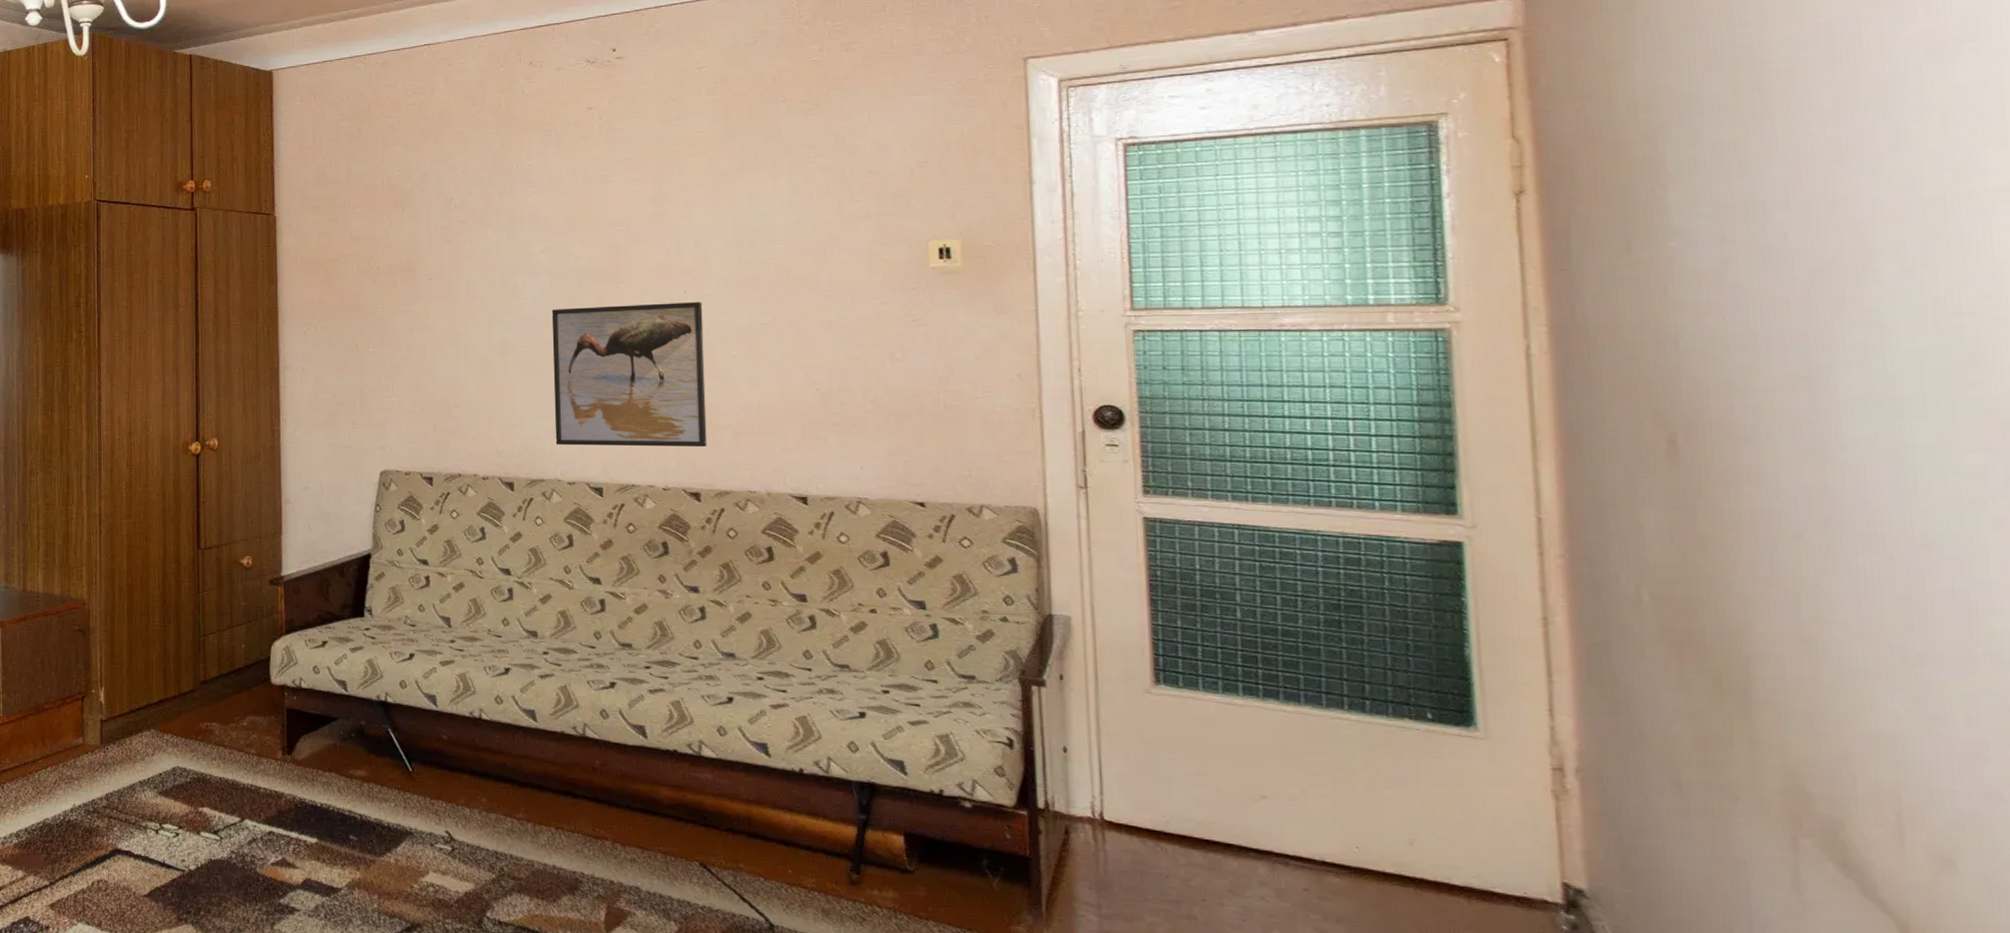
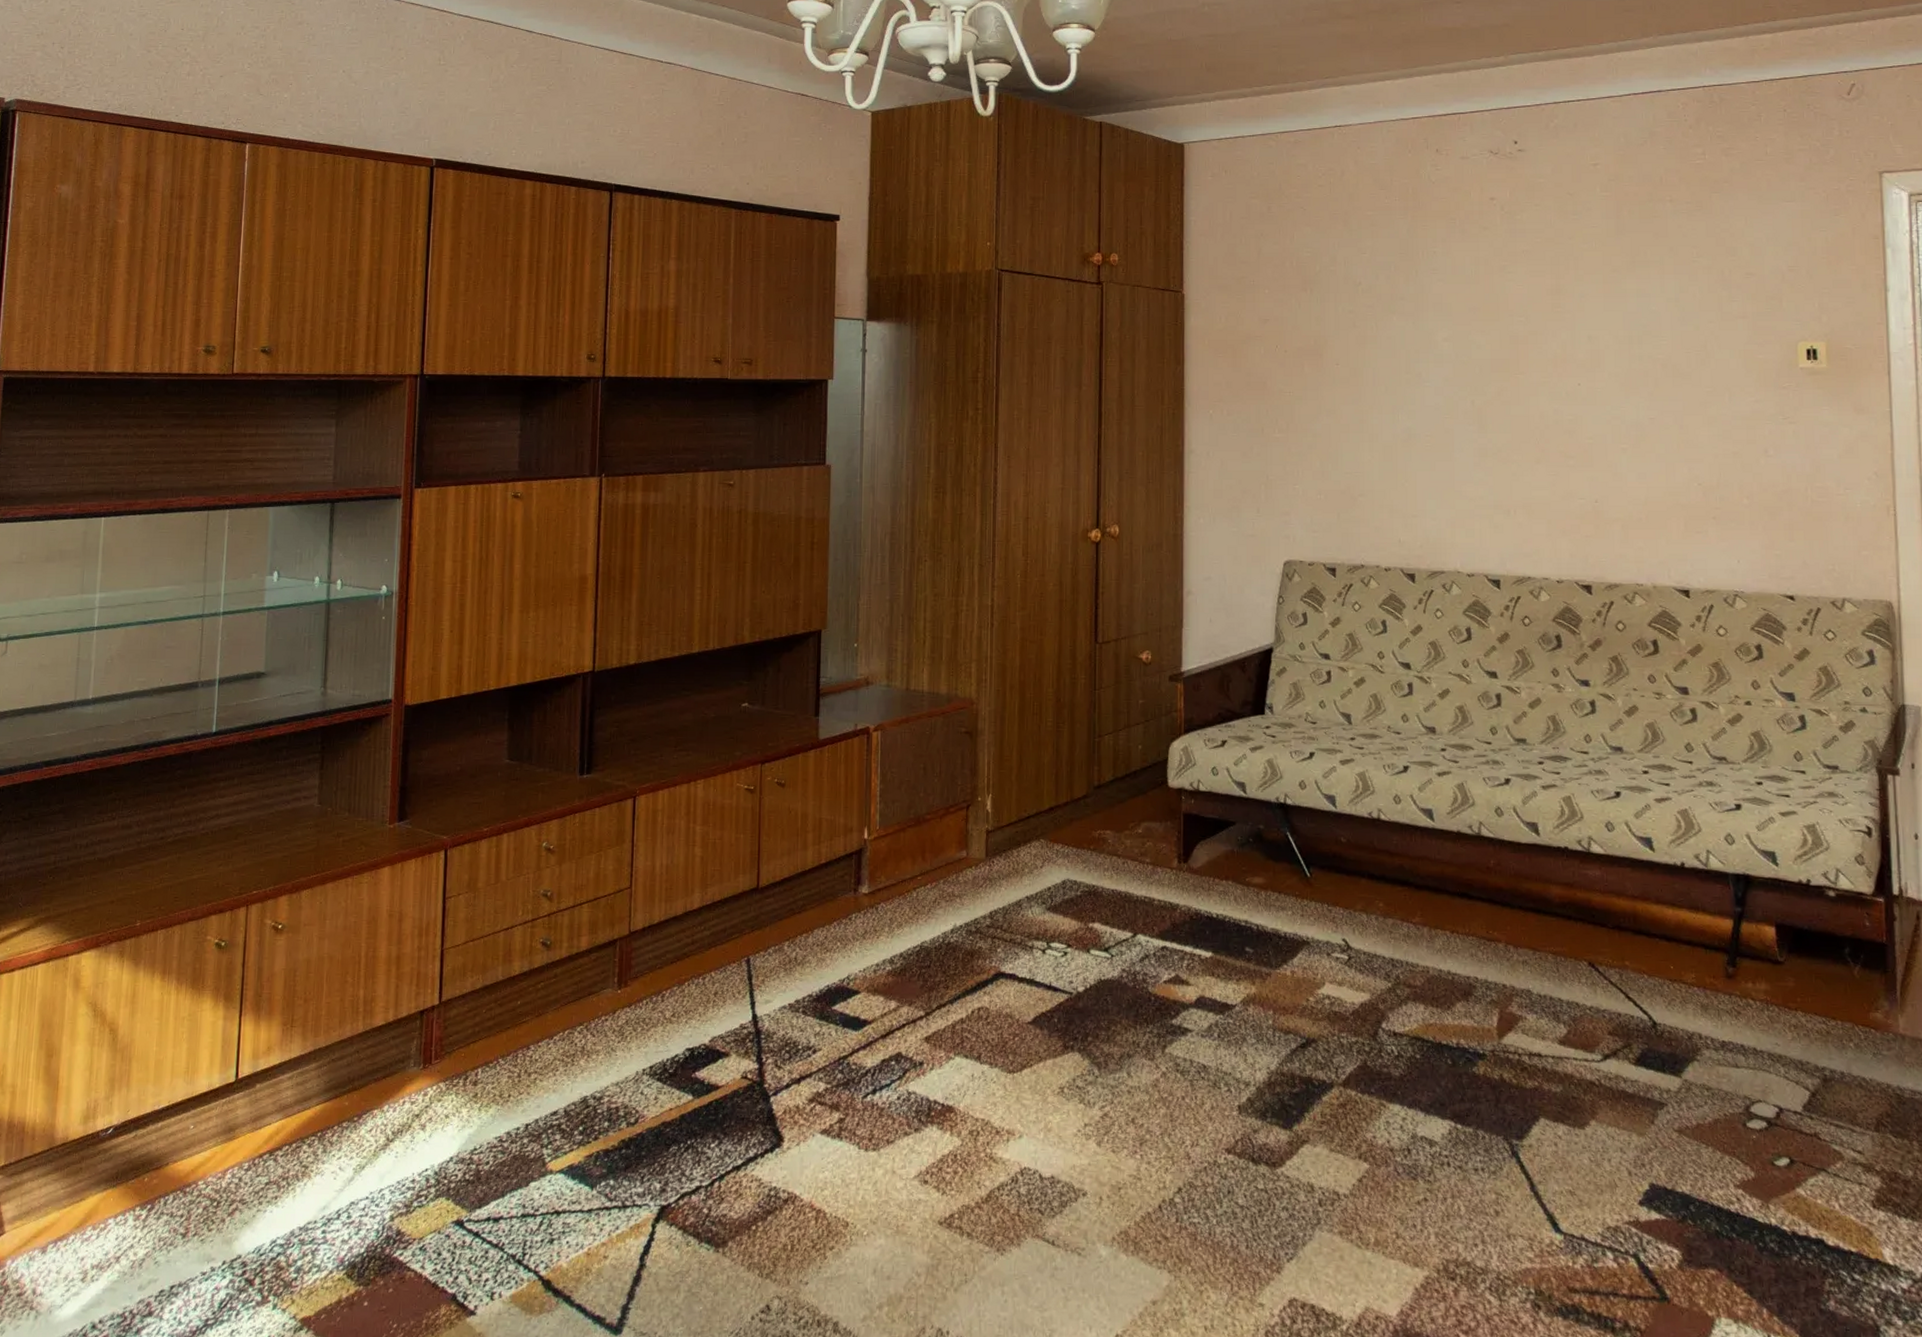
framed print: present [551,301,707,448] -> none [1453,394,1599,540]

